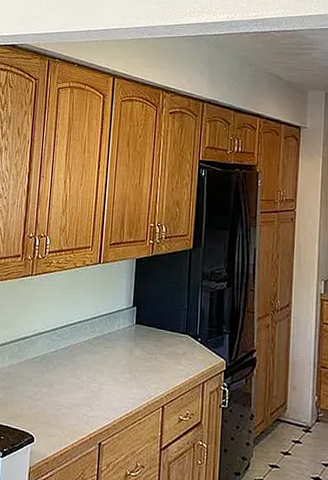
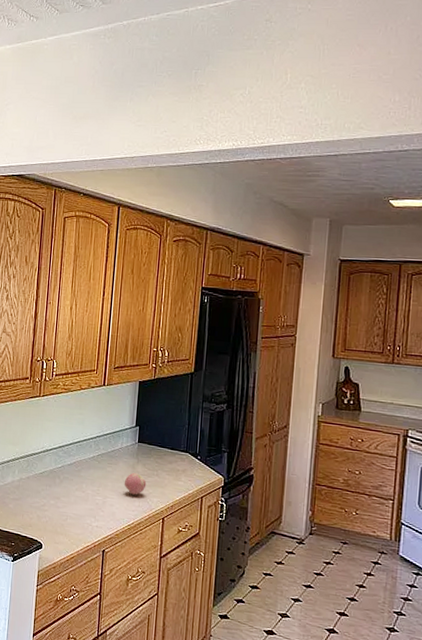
apple: none [121,356,145,382] -> present [124,472,147,495]

